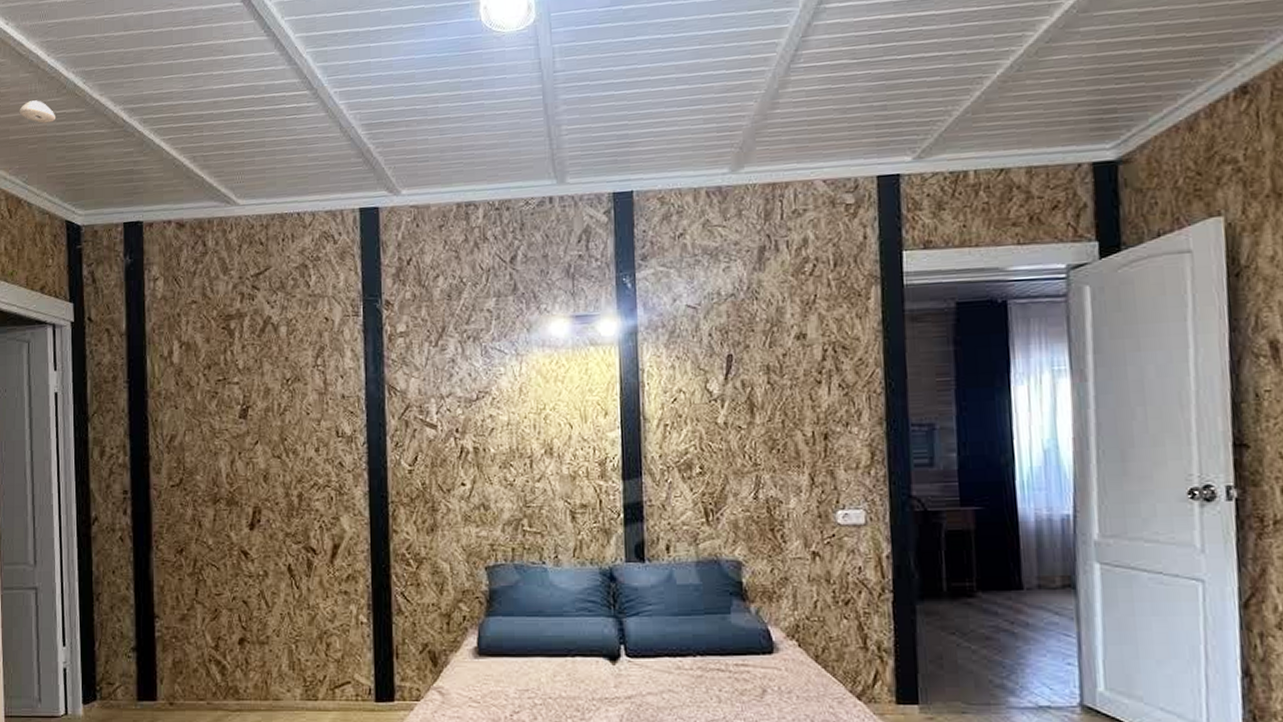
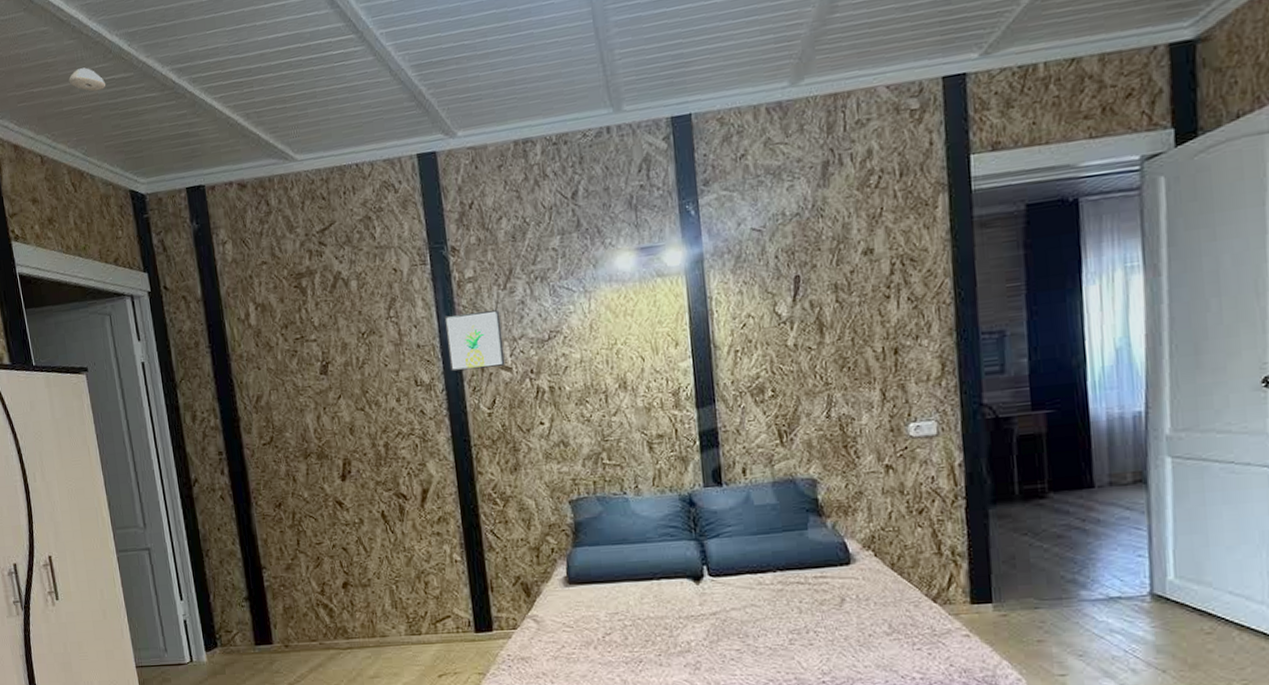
wall art: none [372,366,431,425] -> present [444,310,505,372]

